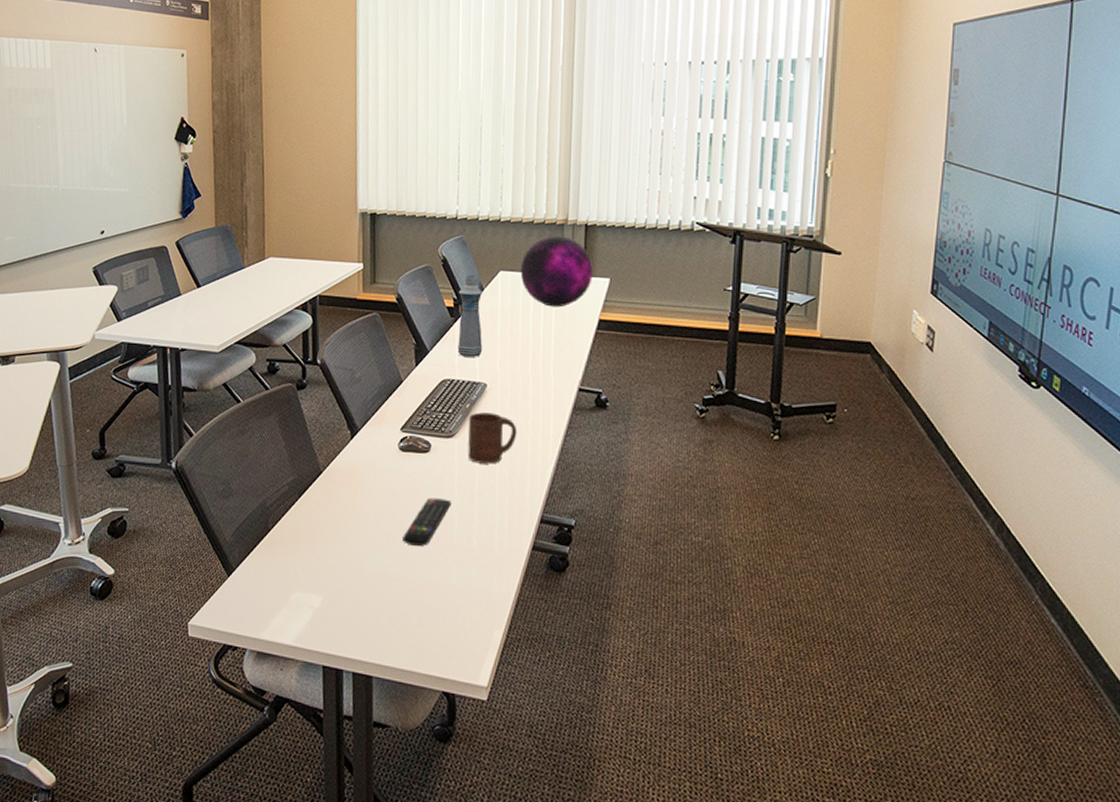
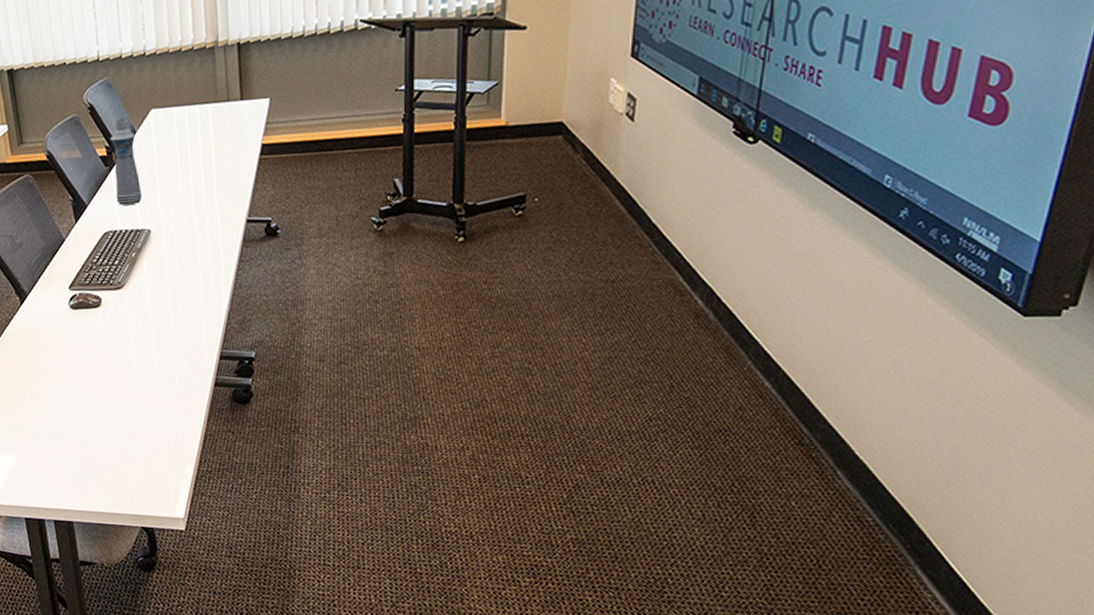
remote control: present [402,497,452,547] -> none [85,349,129,399]
cup: present [467,412,517,464] -> none [136,258,188,310]
decorative orb: present [520,236,593,308] -> none [172,60,251,139]

